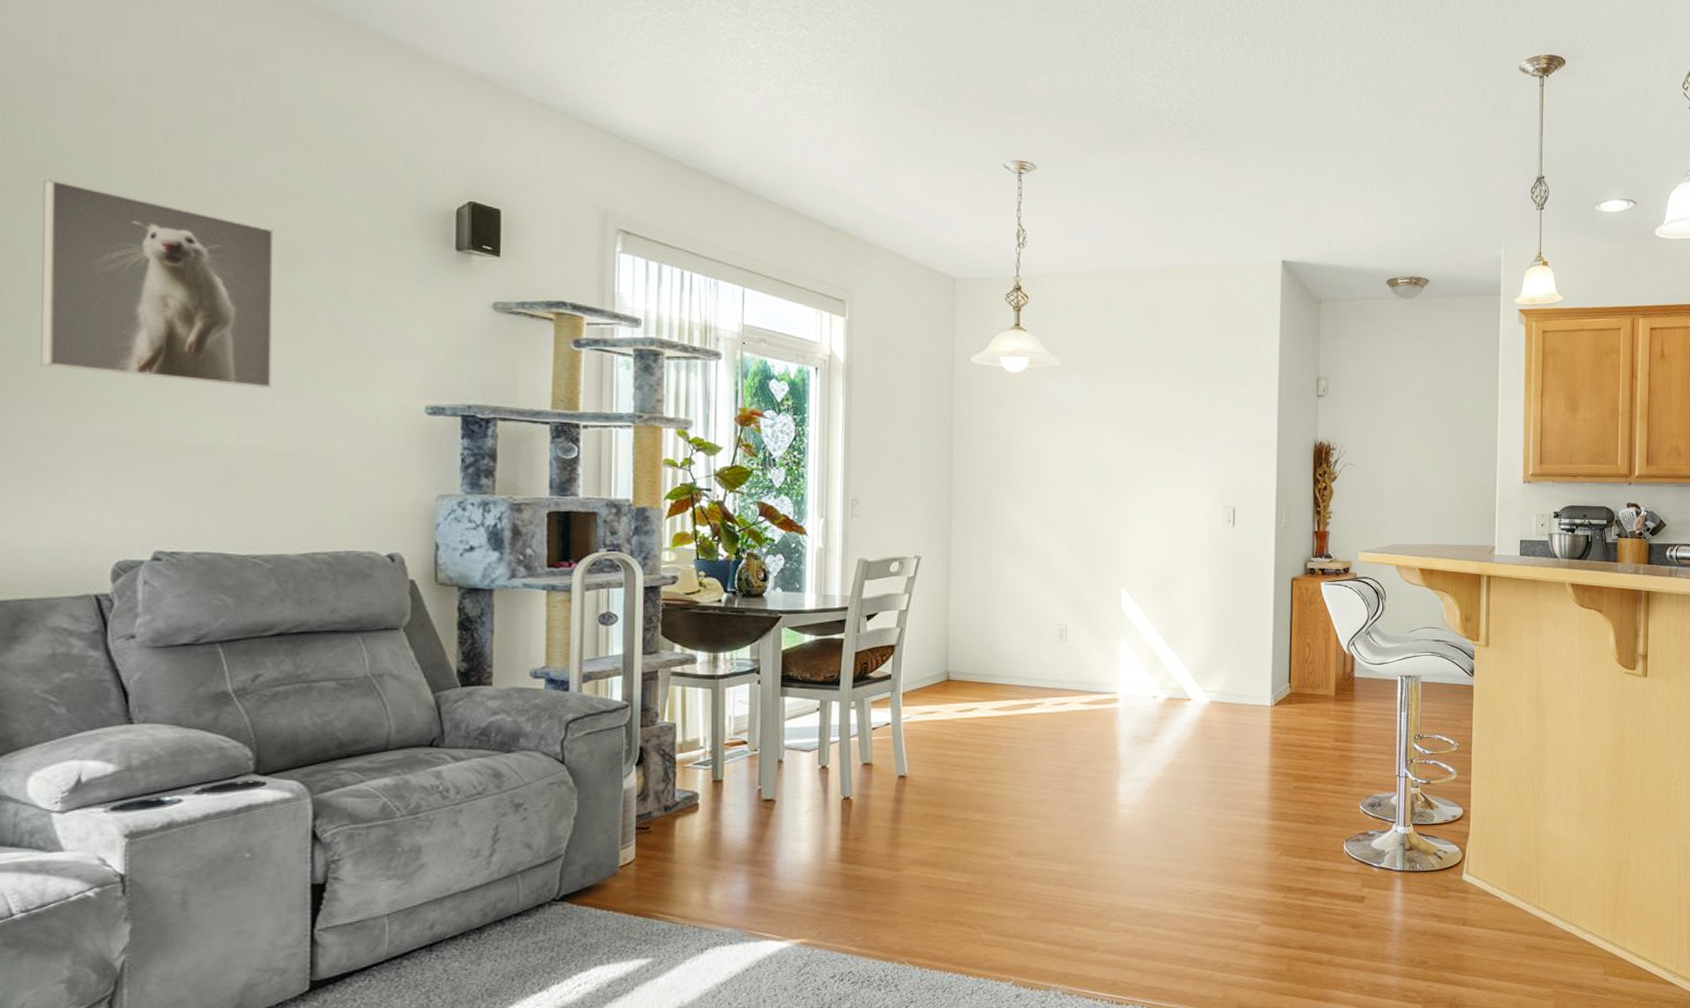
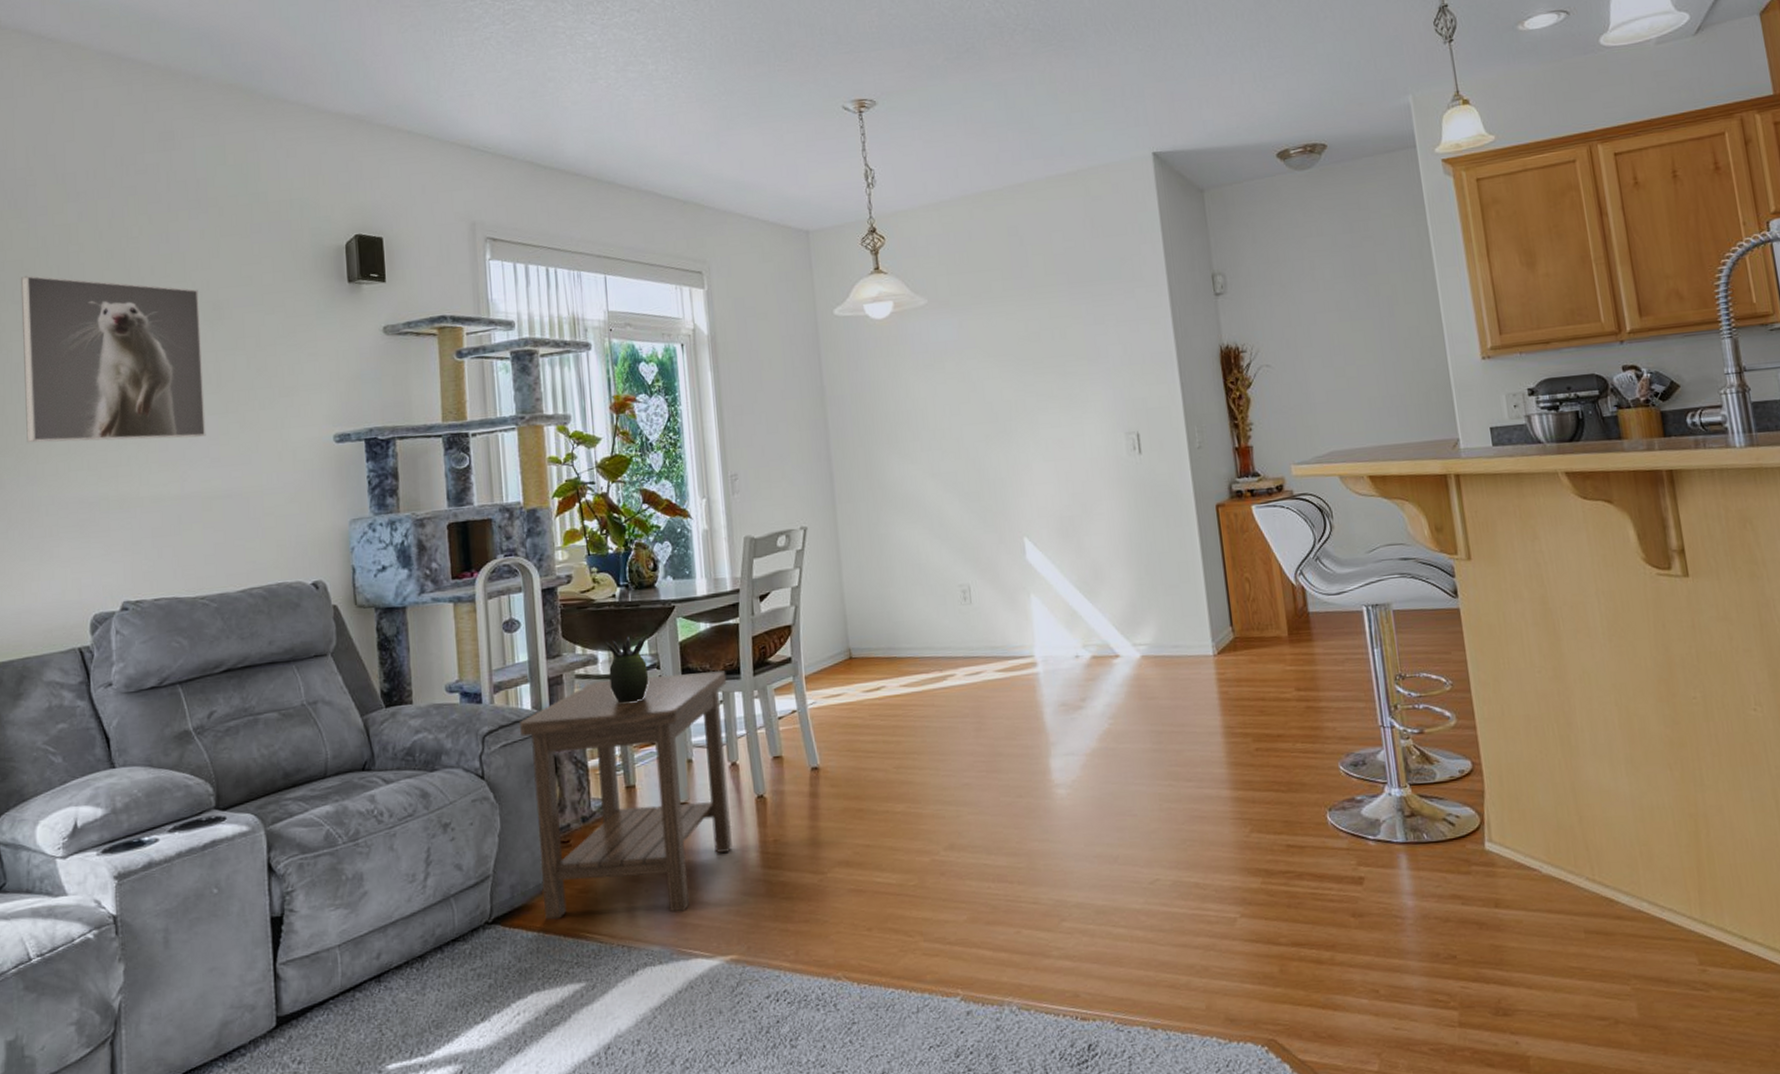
side table: none [608,680,826,900] -> present [520,670,733,920]
succulent plant: none [706,640,749,703] -> present [606,636,649,704]

